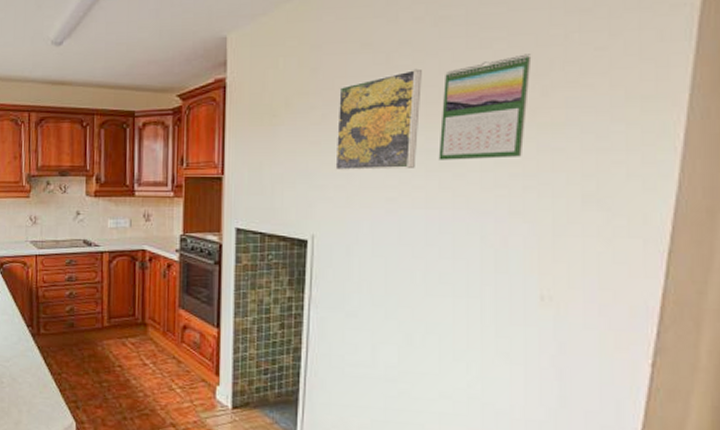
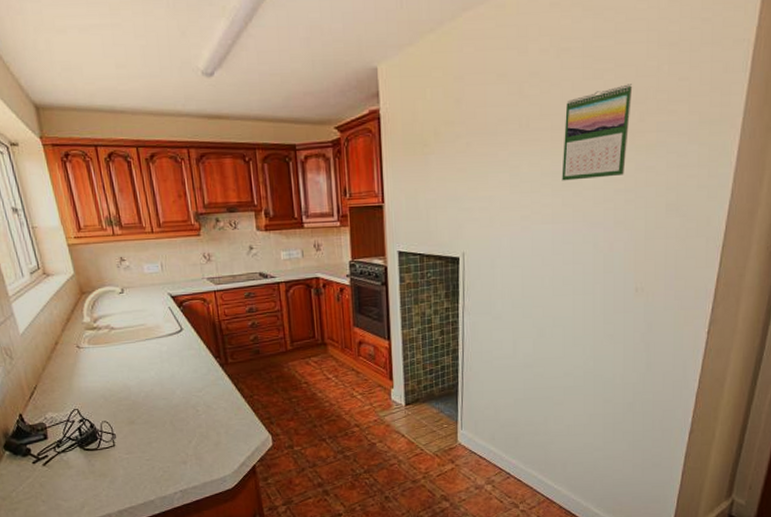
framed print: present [335,68,422,171] -> none [479,98,548,195]

